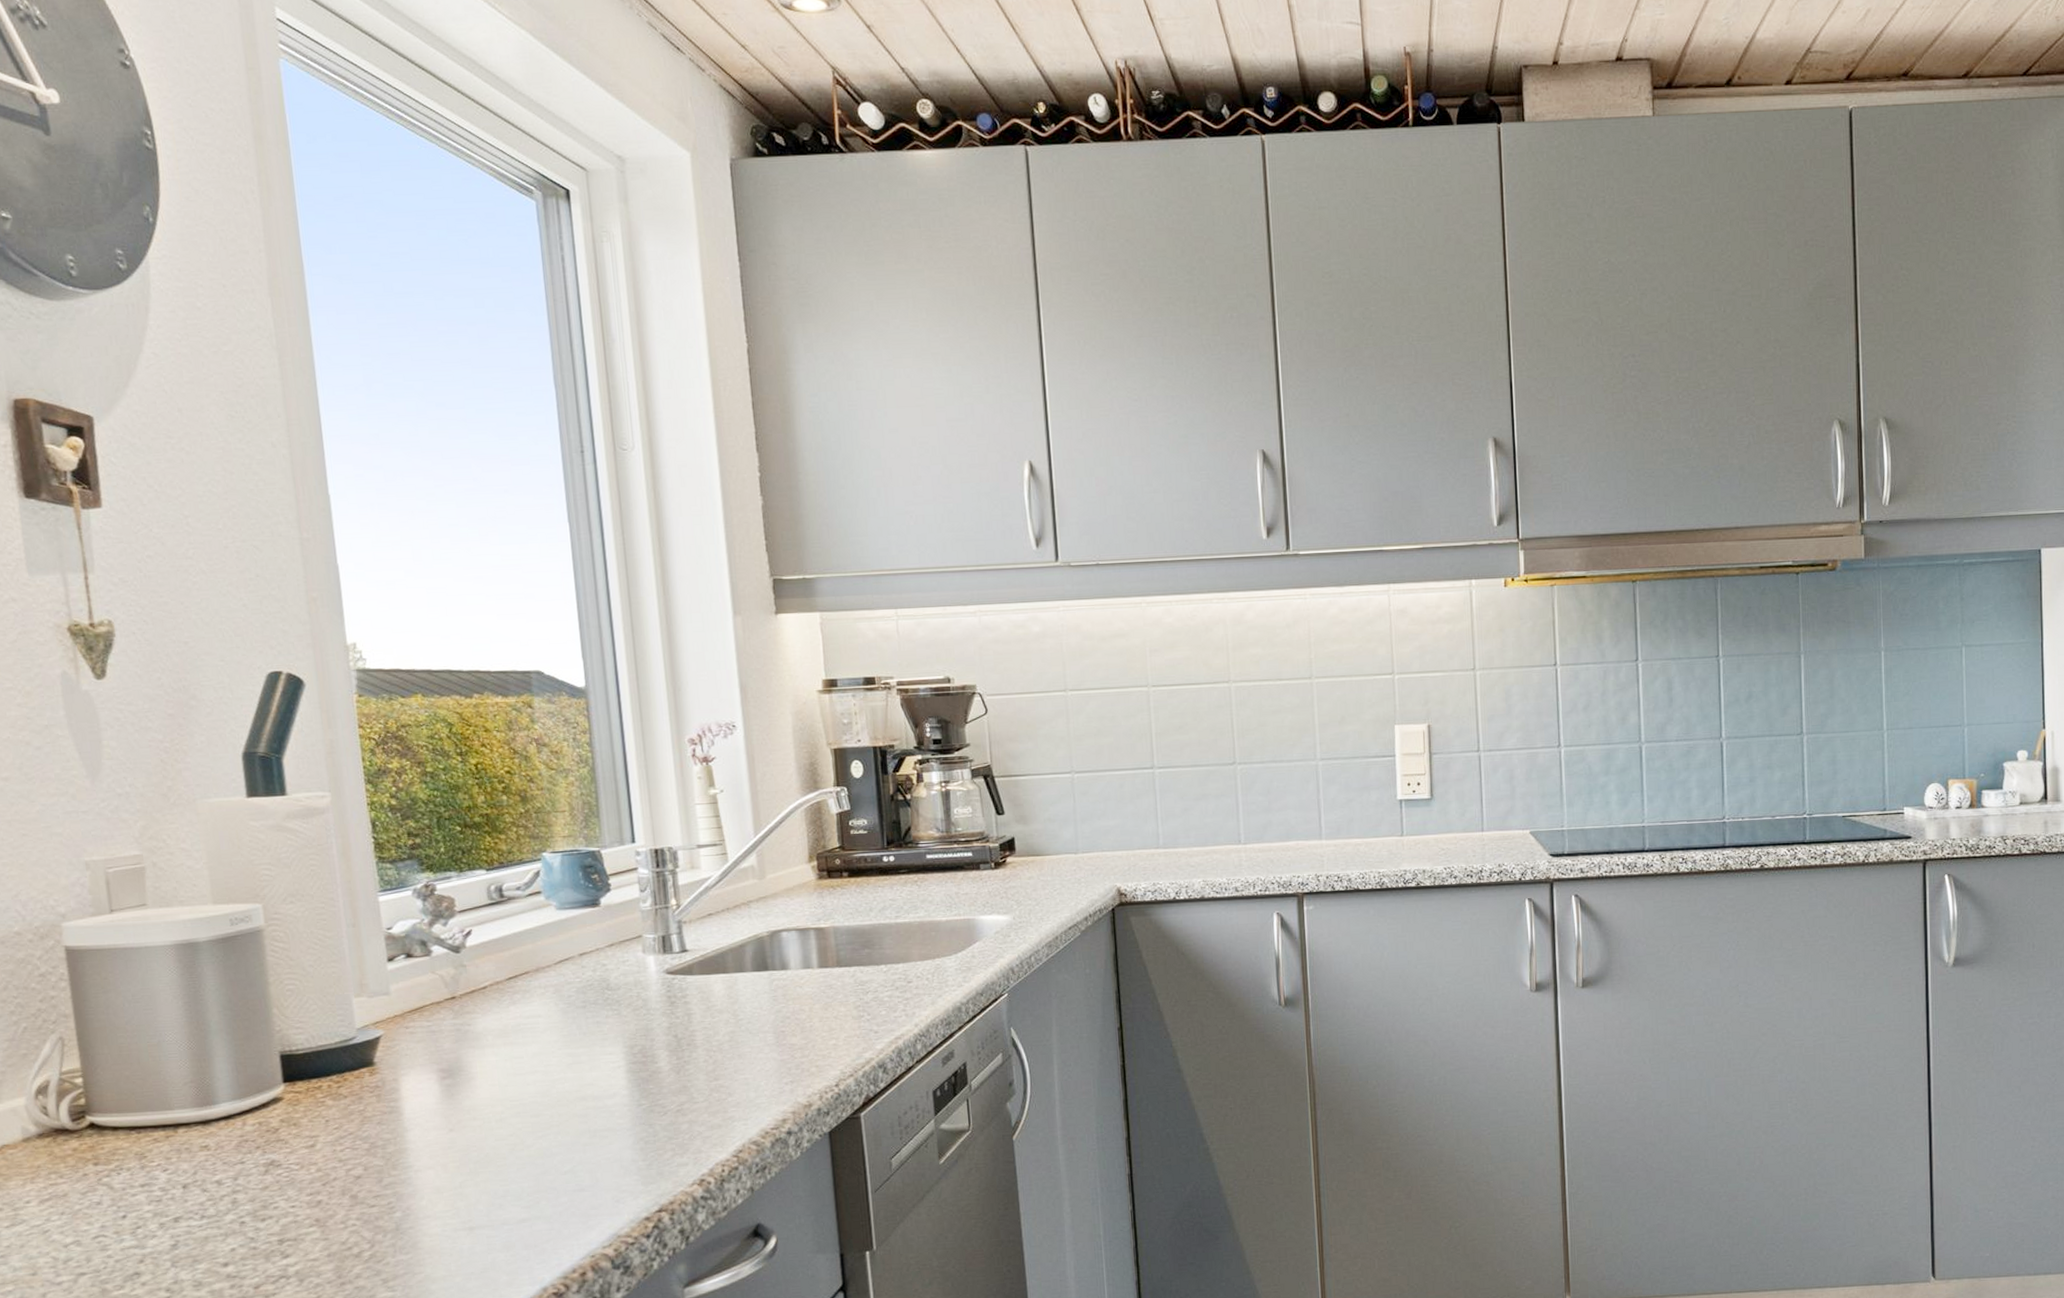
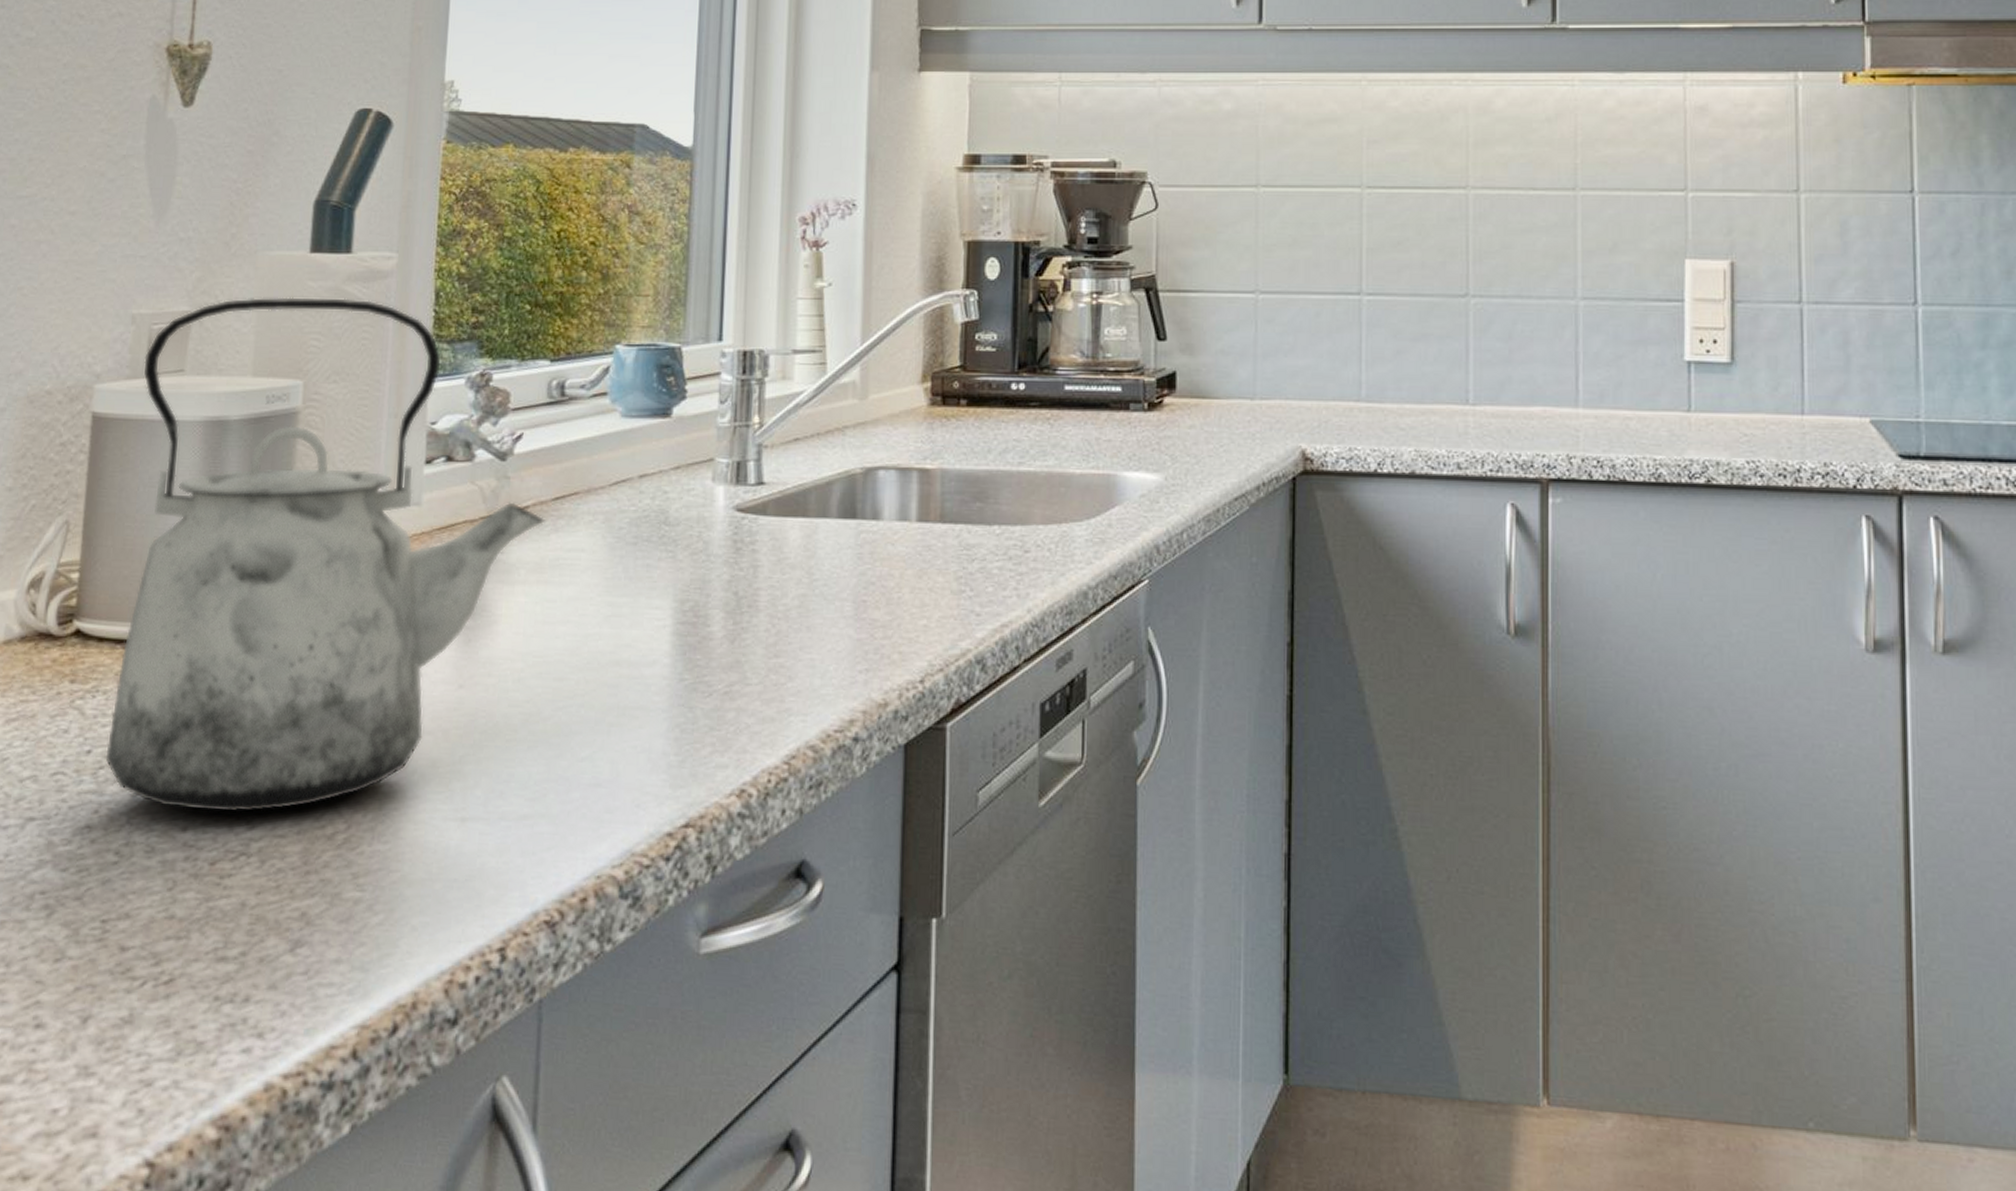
kettle: none [105,833,503,1250] -> present [105,297,546,813]

